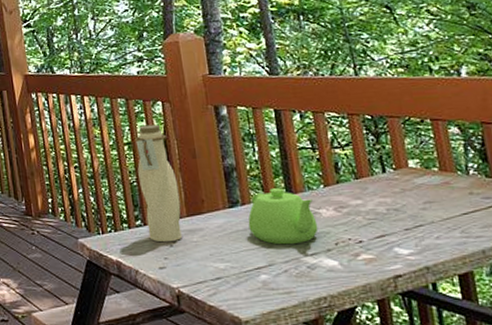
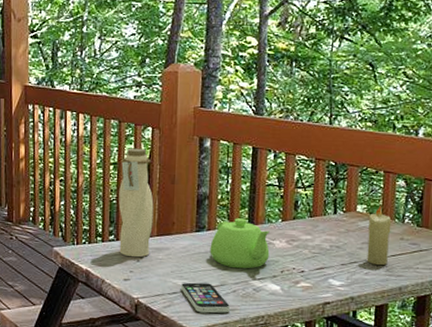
smartphone: none [224,264,285,299] -> present [181,282,230,314]
candle: none [425,158,461,227] -> present [366,206,392,266]

